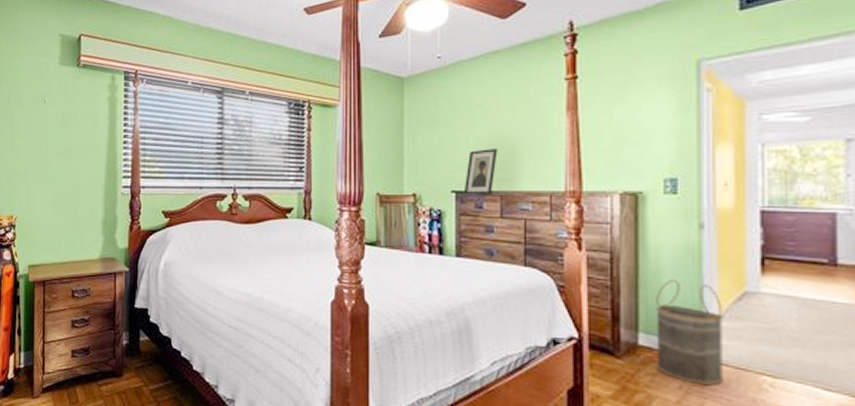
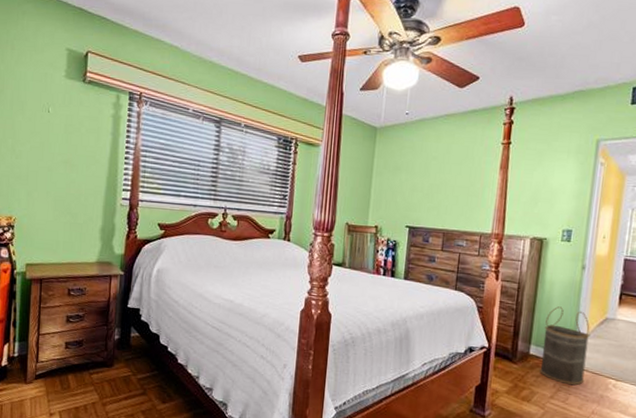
picture frame: present [463,149,498,195] -> none [415,194,445,232]

